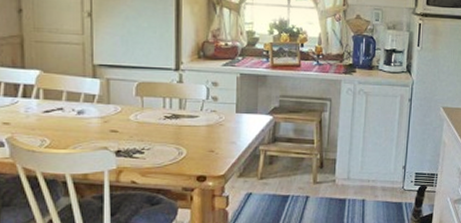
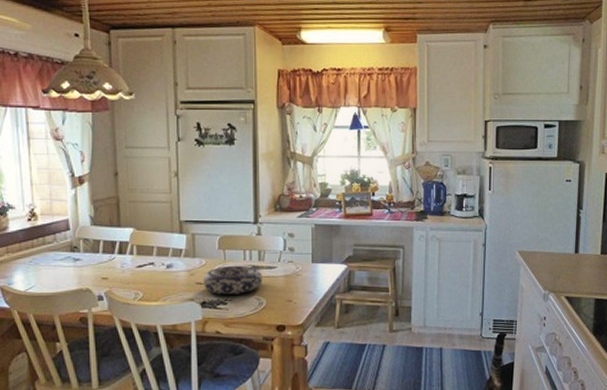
decorative bowl: none [117,113,183,143] -> present [202,265,262,295]

